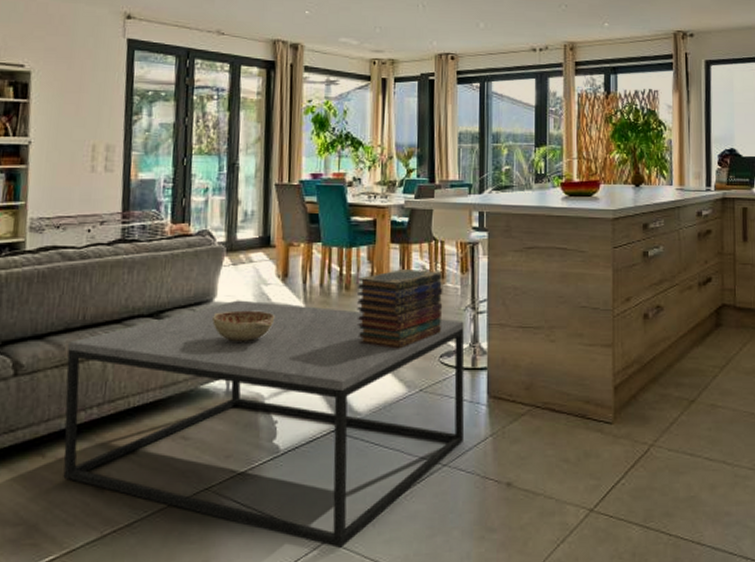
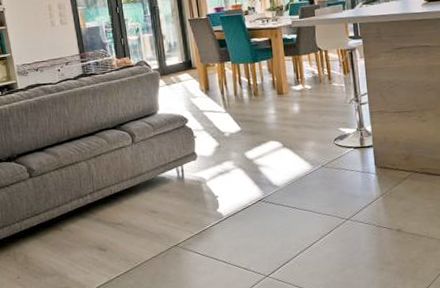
coffee table: present [63,300,465,548] -> none [61,110,361,281]
decorative bowl: present [212,310,275,342] -> none [159,117,205,142]
book stack: present [357,268,443,349] -> none [263,75,333,137]

